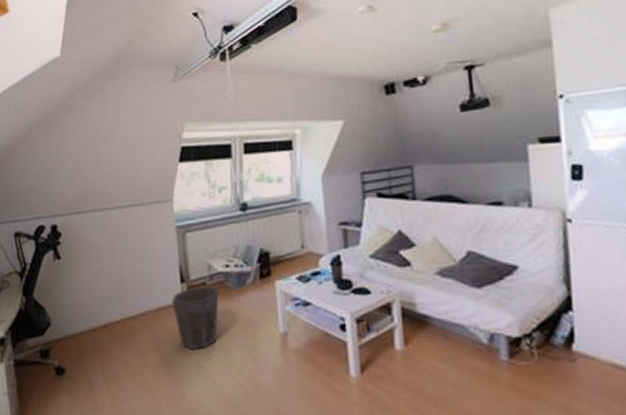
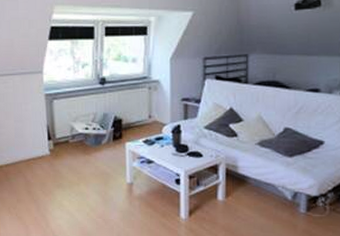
waste bin: present [171,285,219,349] -> none [40,143,79,192]

